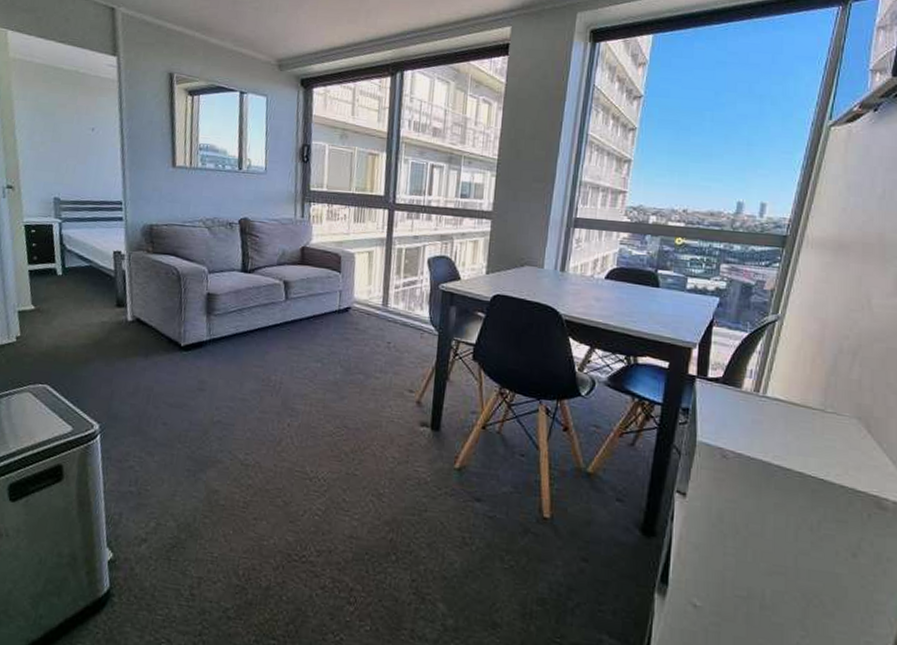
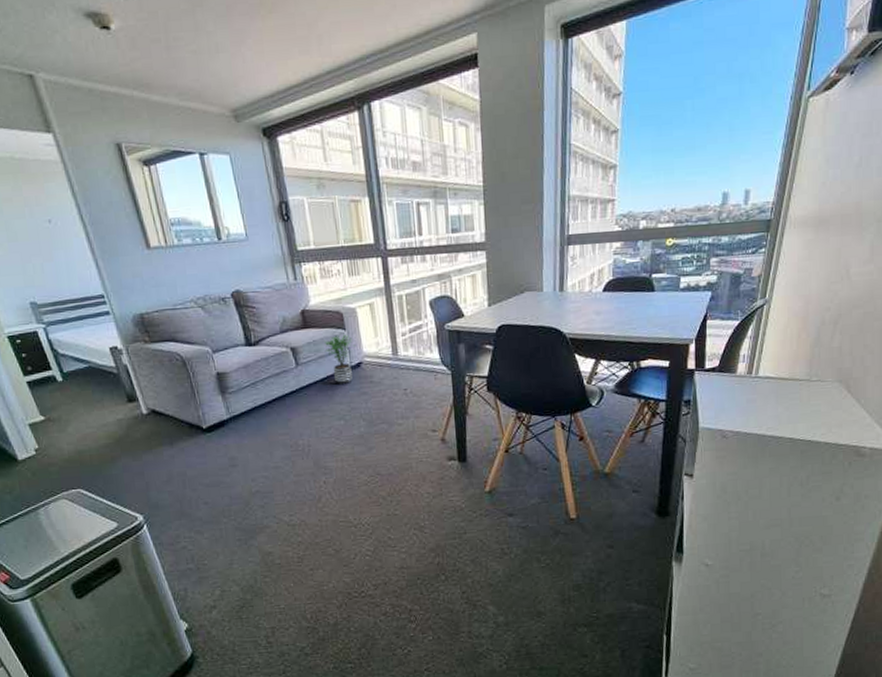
potted plant: none [316,276,347,327] -> present [323,334,355,384]

